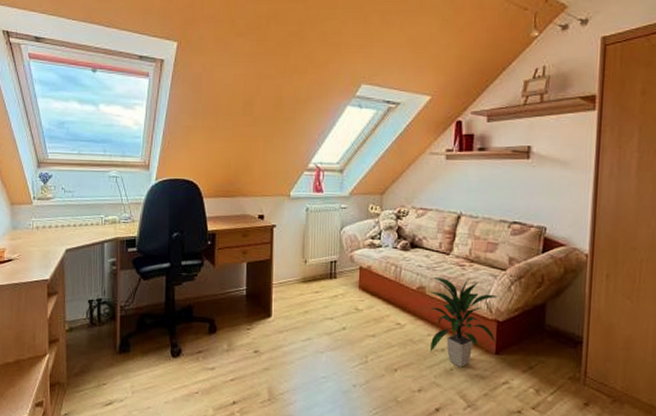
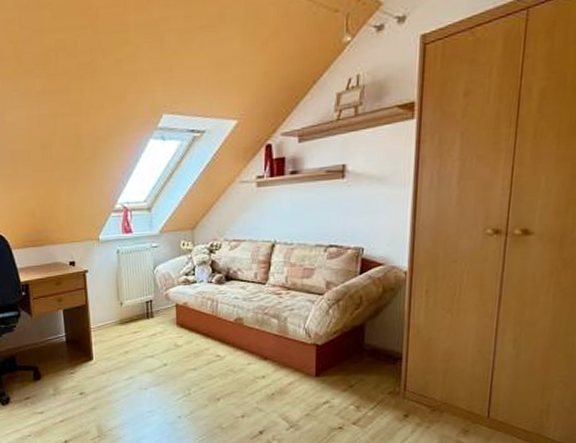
indoor plant: present [429,277,498,367] -> none [248,307,317,392]

